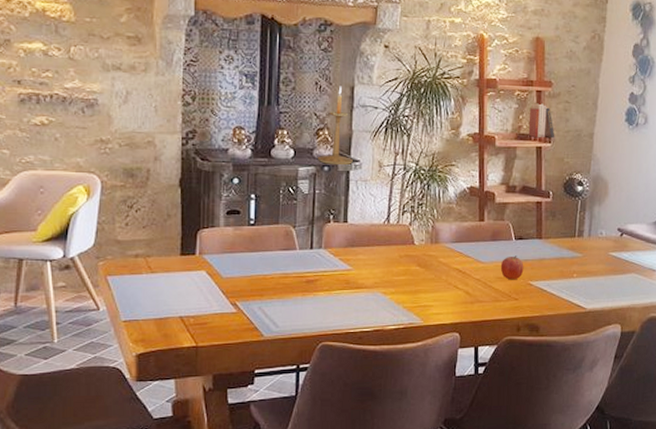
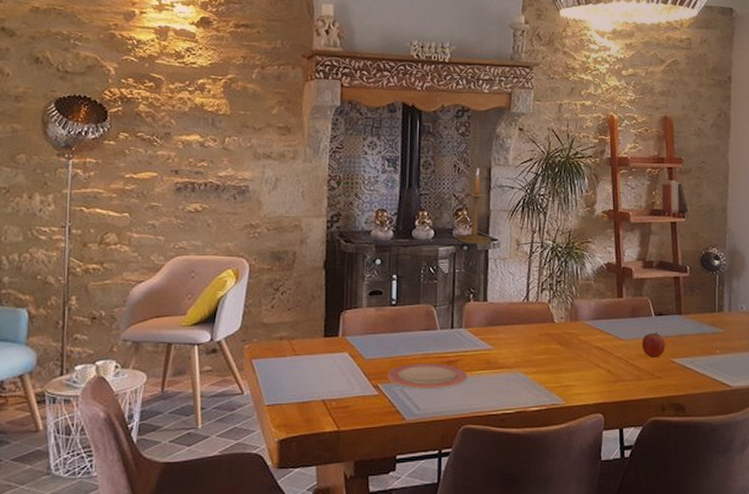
plate: none [245,282,326,308] -> present [387,363,467,390]

